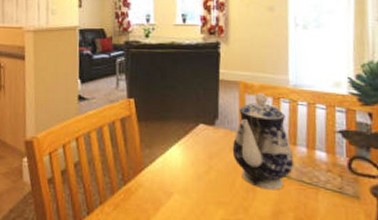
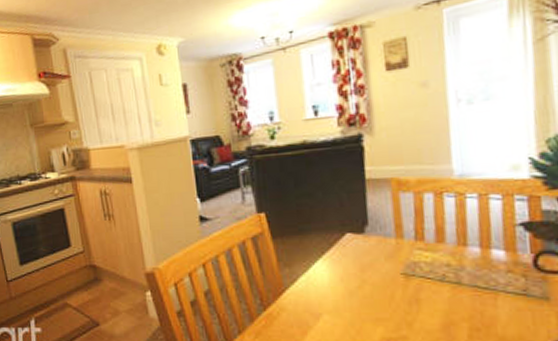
teapot: present [232,93,294,190] -> none [387,189,466,300]

